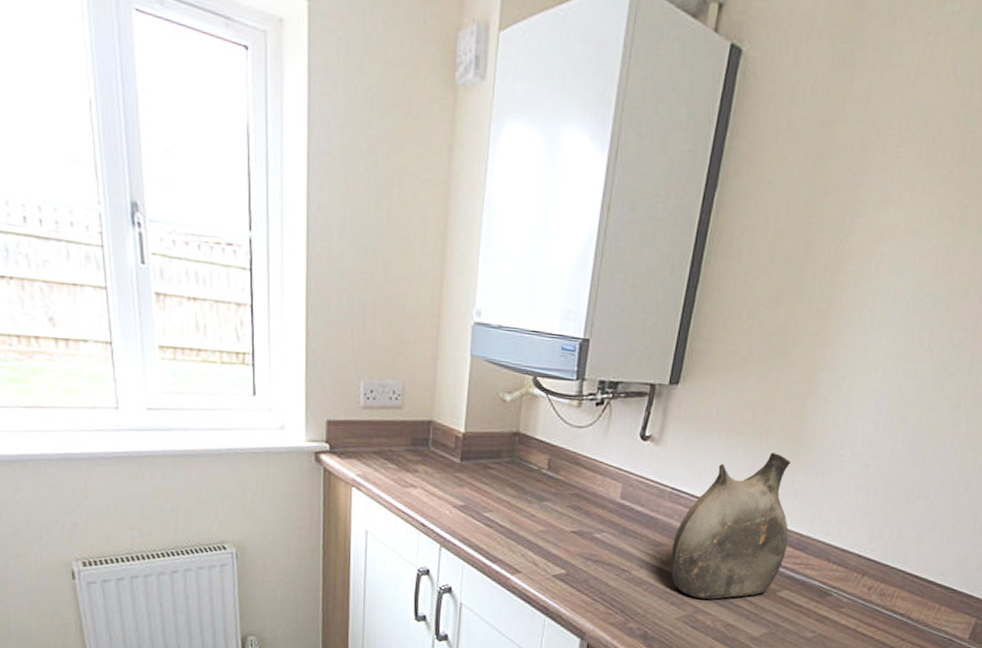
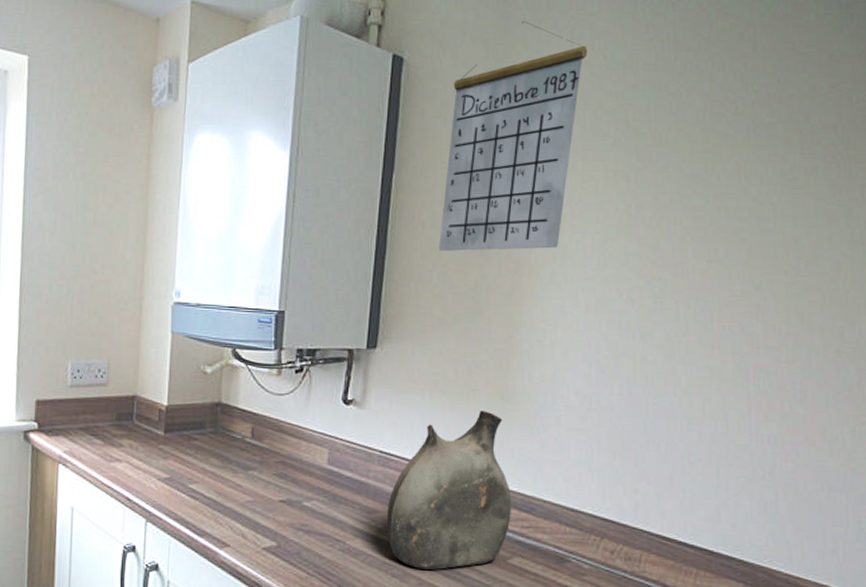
calendar: none [751,15,939,289] -> present [438,21,588,252]

